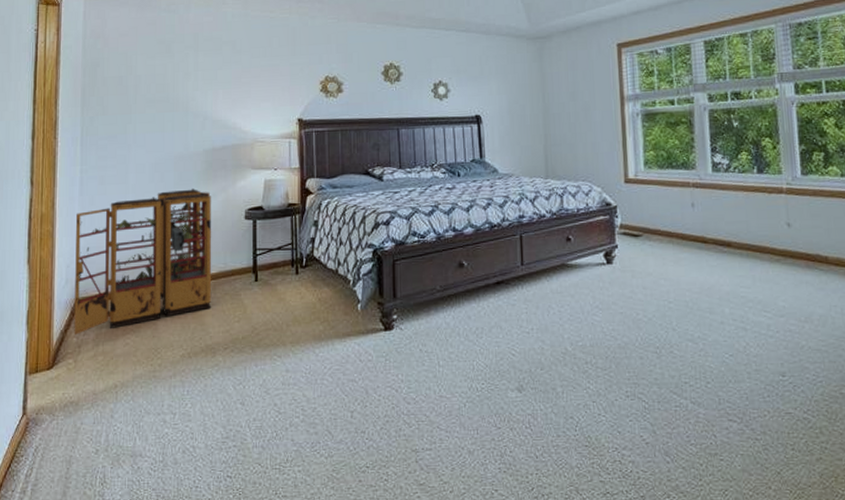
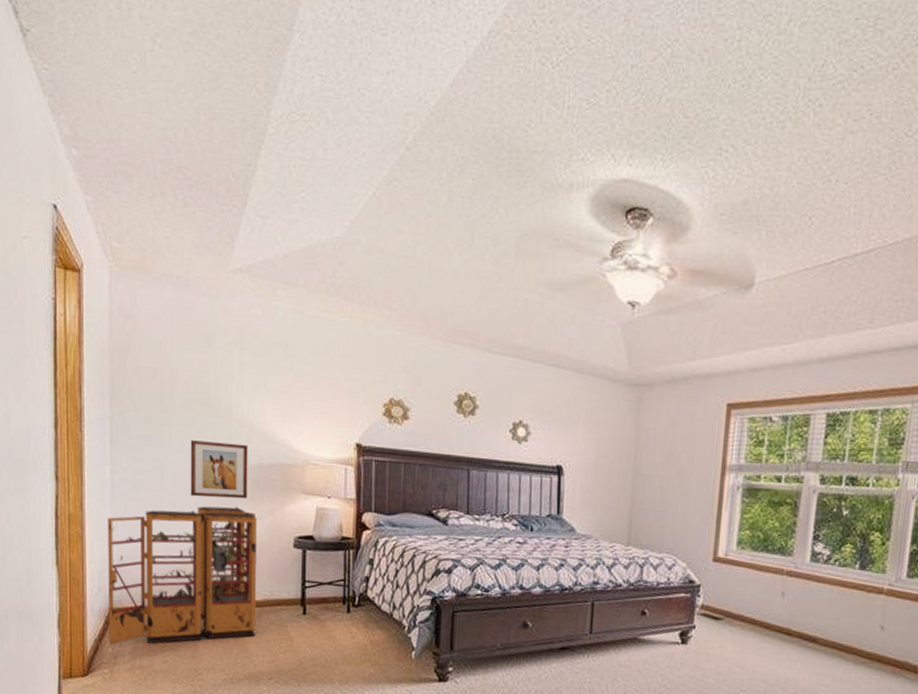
wall art: none [151,132,203,184] -> present [190,440,248,499]

